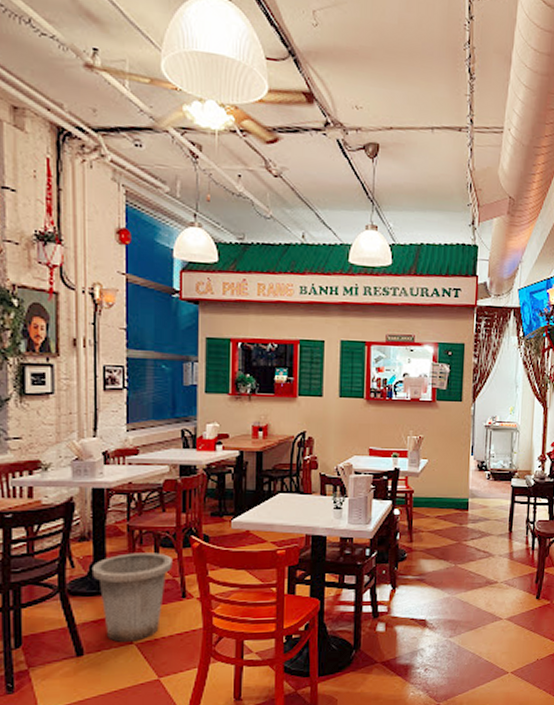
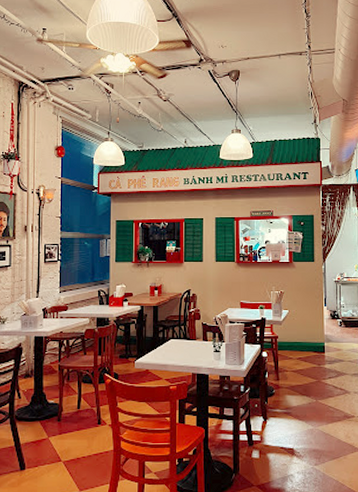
trash can: present [91,552,172,642] -> none [32,387,91,460]

